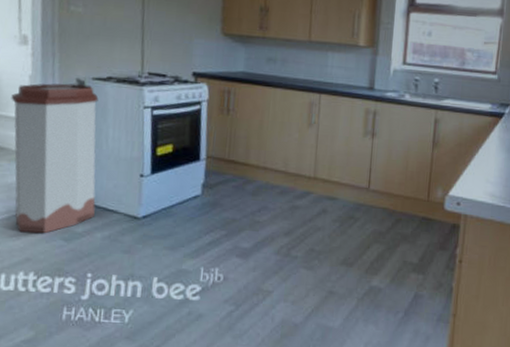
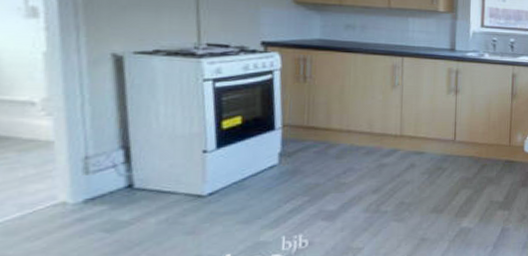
trash can: present [11,83,99,234] -> none [17,59,146,231]

